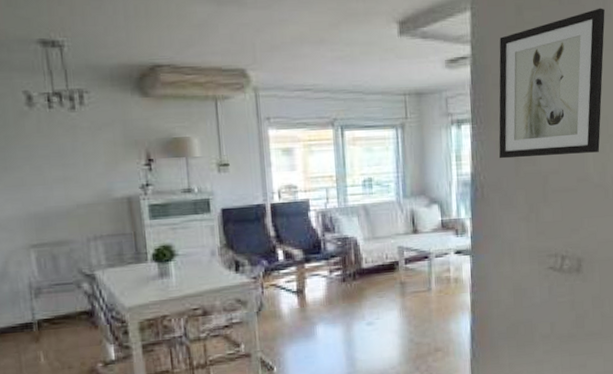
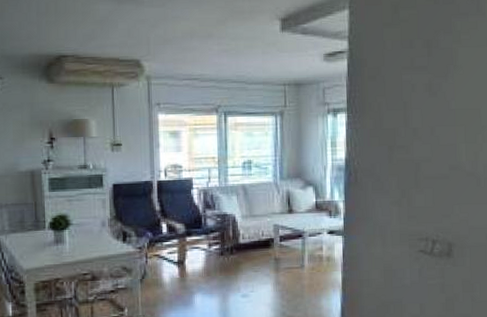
wall art: present [498,8,605,159] -> none [372,7,479,146]

